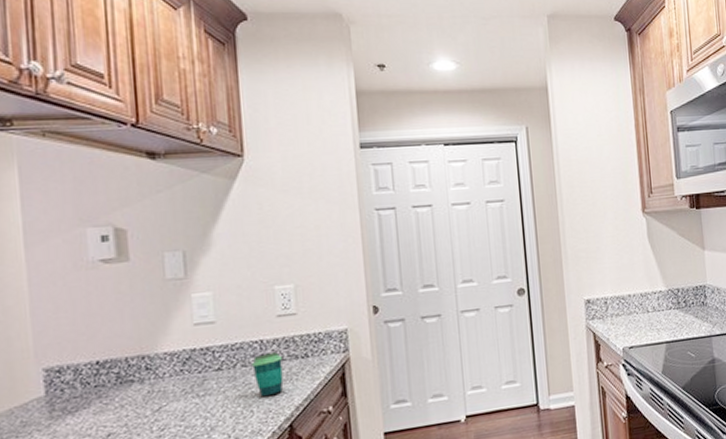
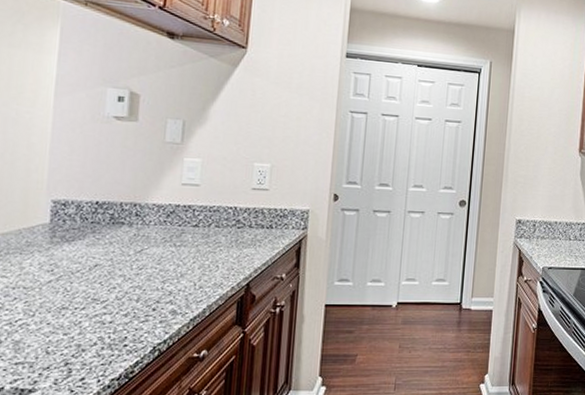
cup: present [252,352,284,397] -> none [224,219,251,257]

